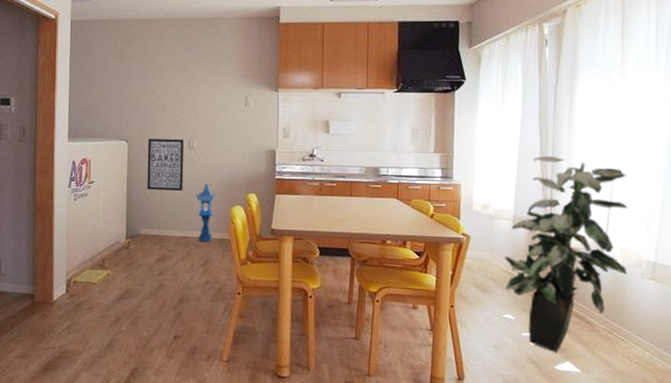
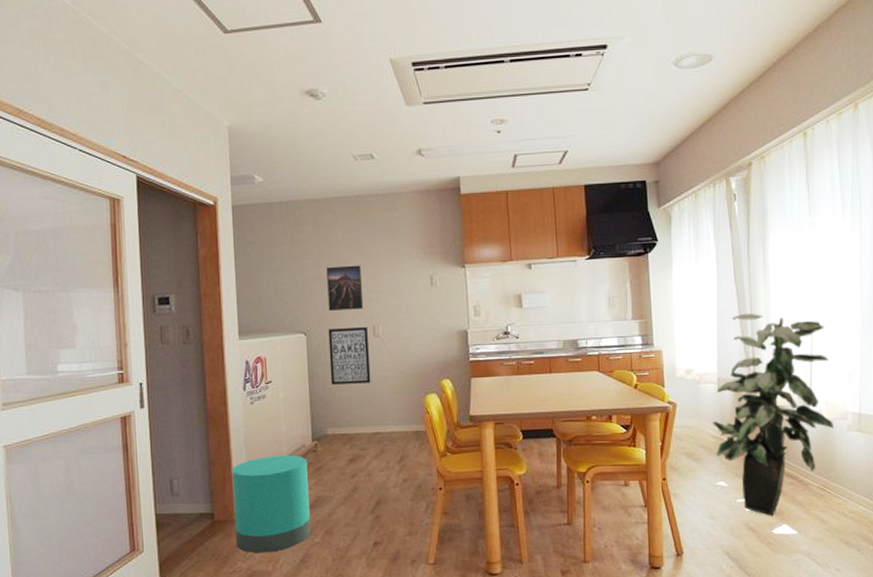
trash can: none [52,248,120,335] -> present [232,454,311,554]
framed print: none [150,82,183,123] -> present [327,265,364,311]
lantern: present [195,183,216,242] -> none [384,372,408,436]

